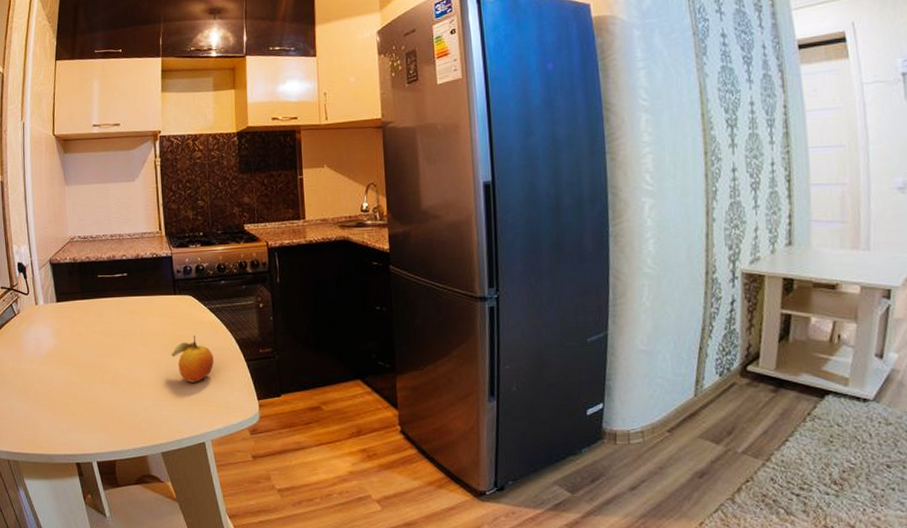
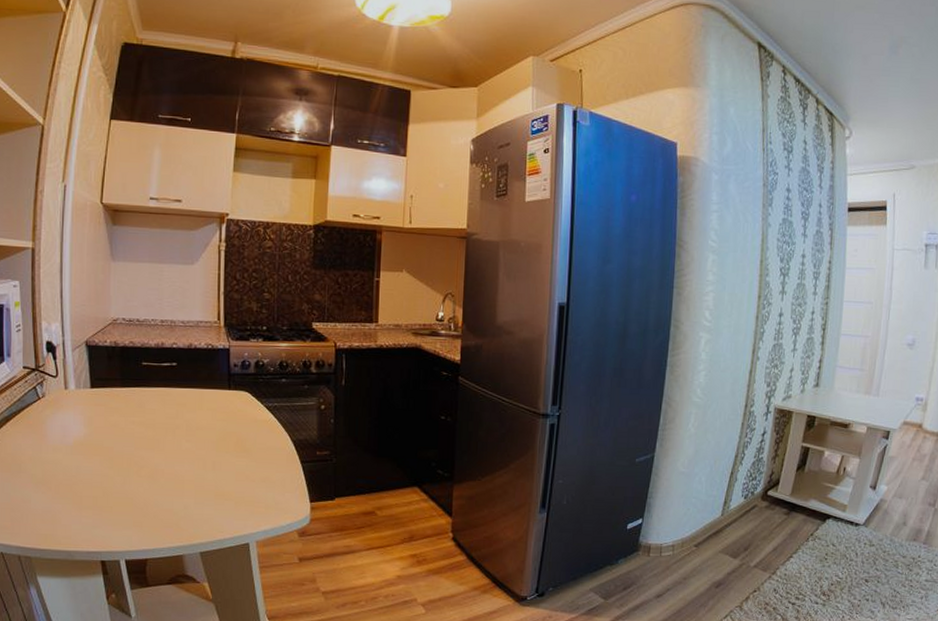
fruit: present [171,336,214,382] -> none [219,433,266,482]

